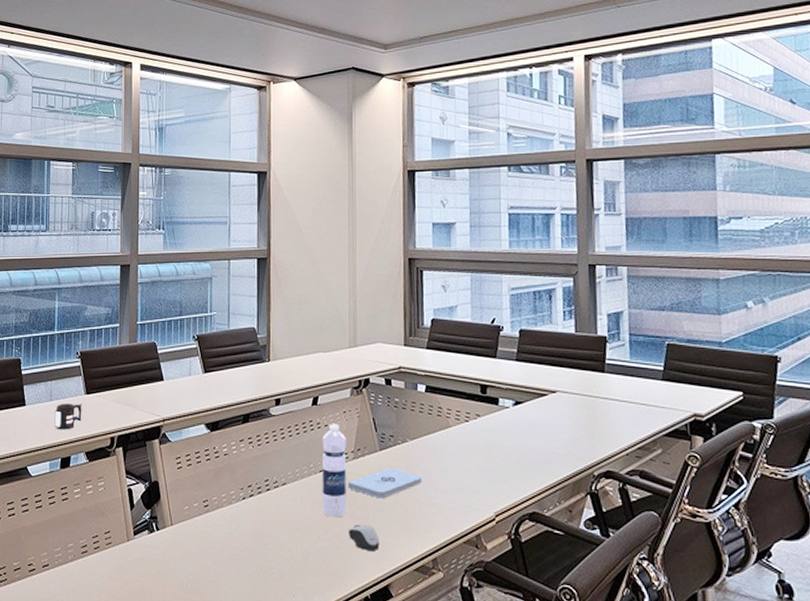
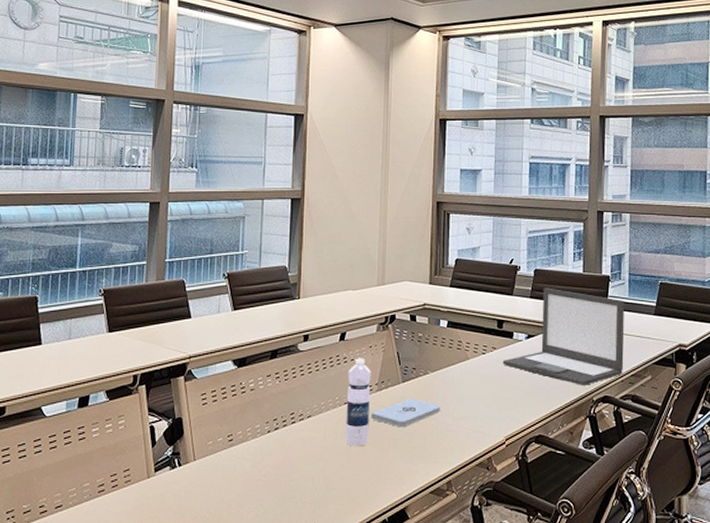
mug: present [54,404,82,430] -> none [72,342,104,369]
computer mouse: present [349,524,380,550] -> none [370,452,398,476]
laptop: none [488,349,628,458] -> present [502,287,625,385]

